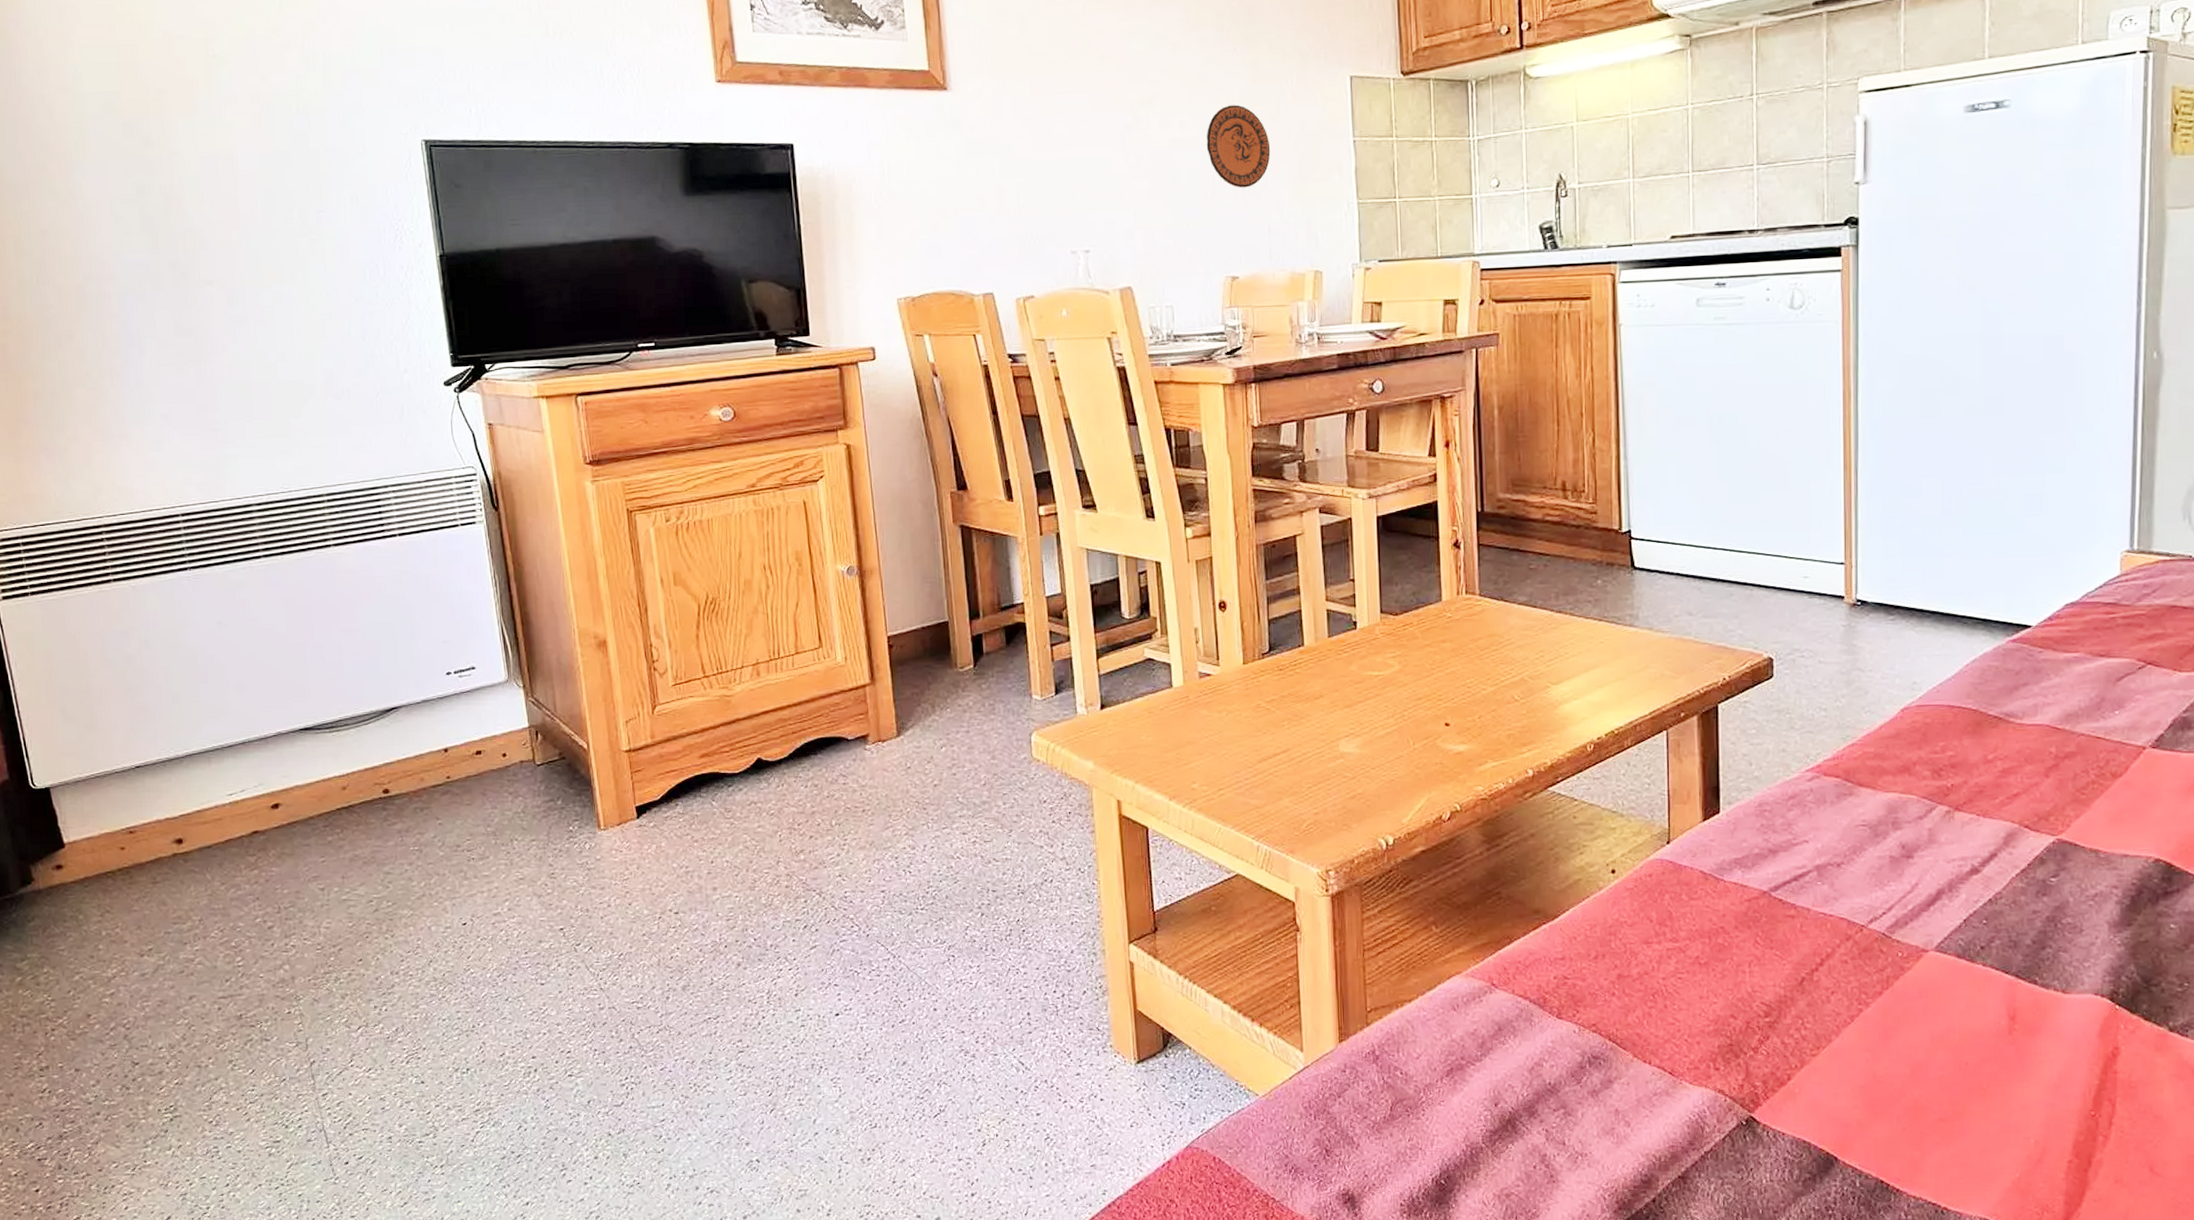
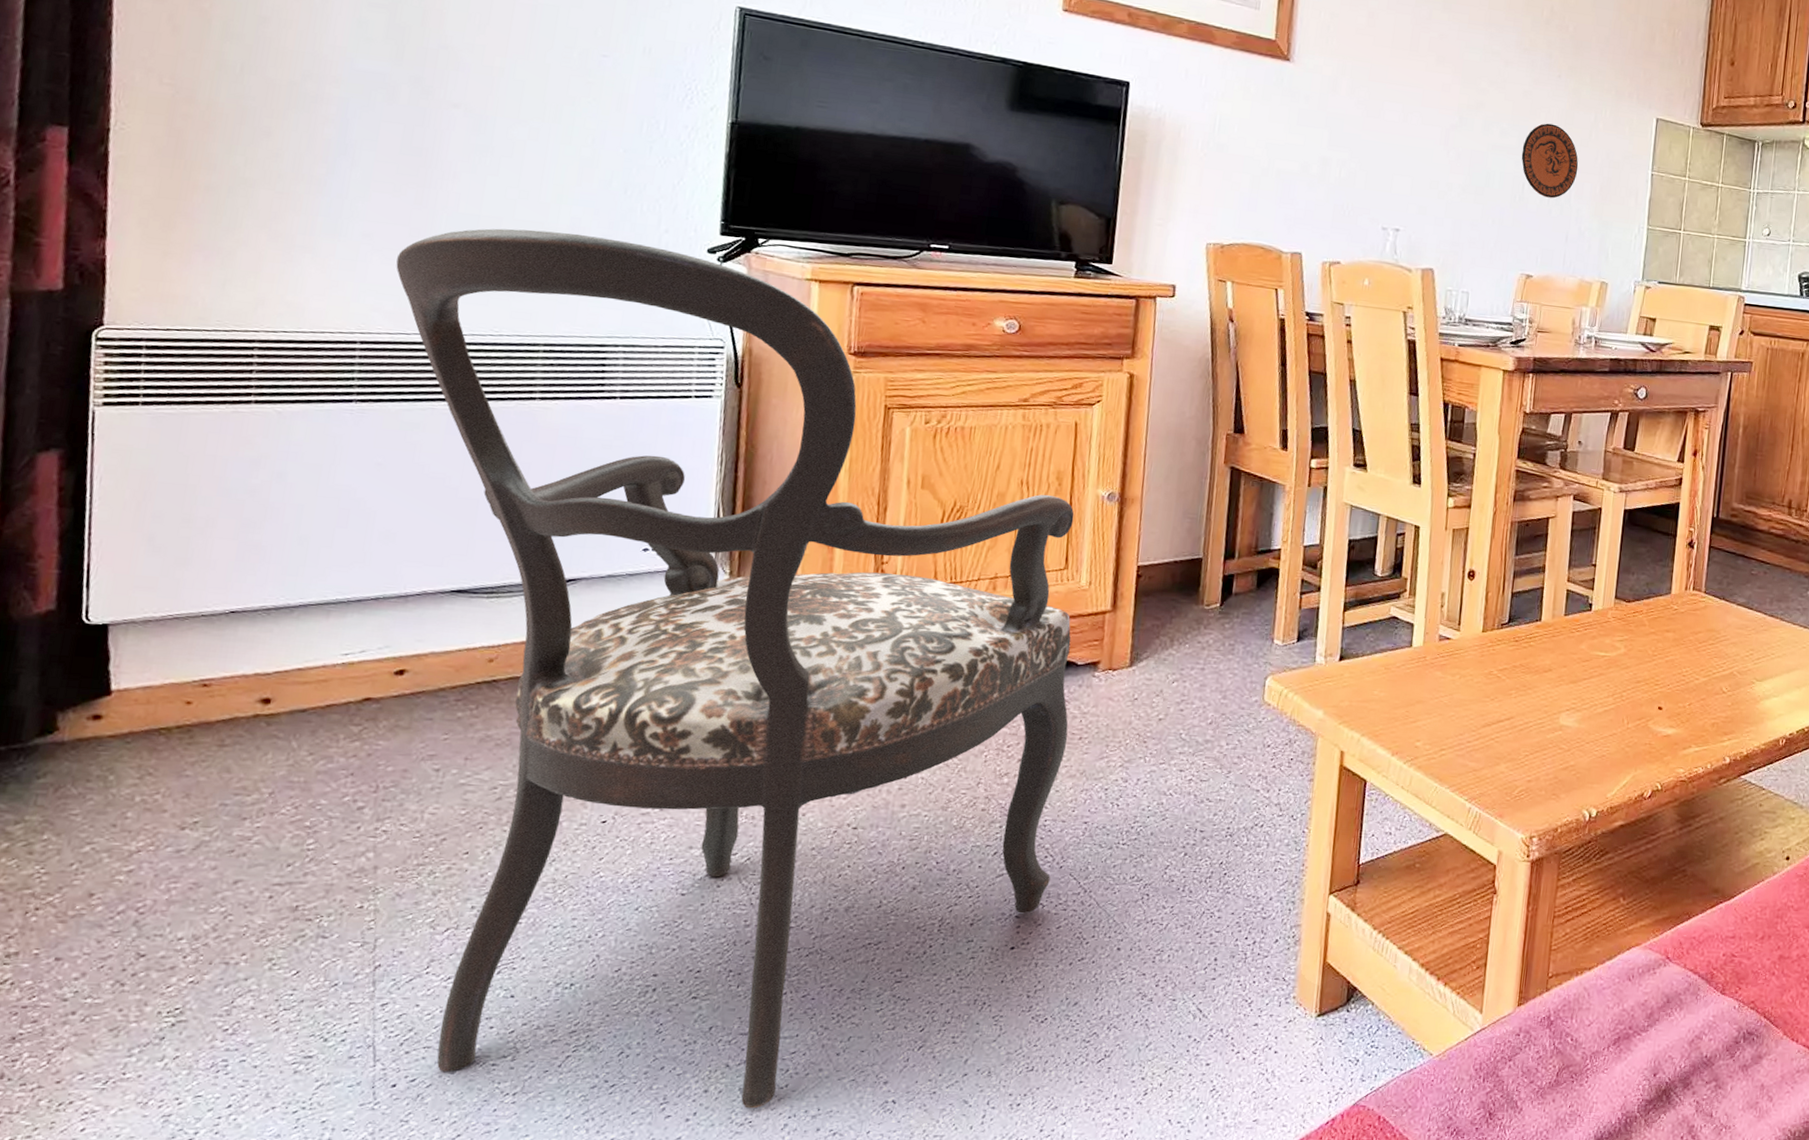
armchair: none [193,386,860,1172] -> present [396,228,1075,1109]

